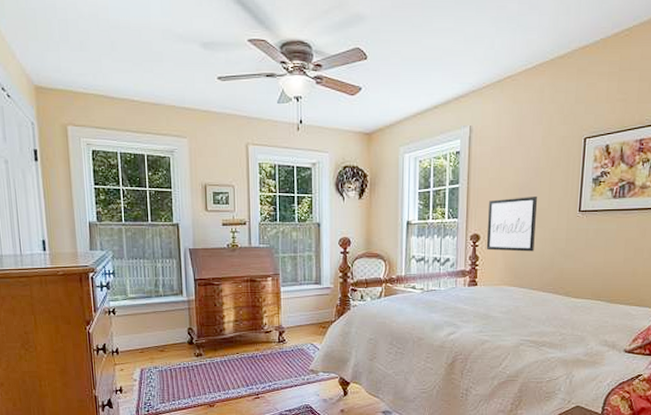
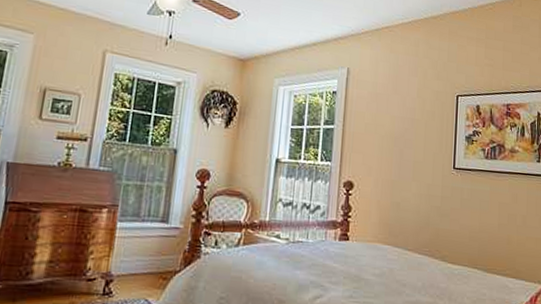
wall art: present [486,197,537,252] -> none [360,146,412,207]

